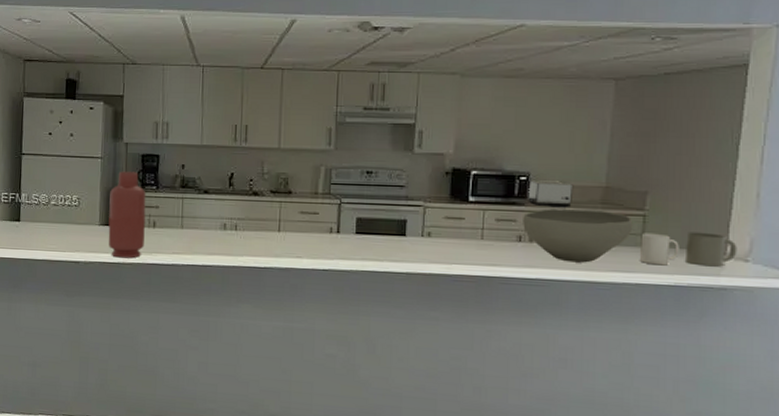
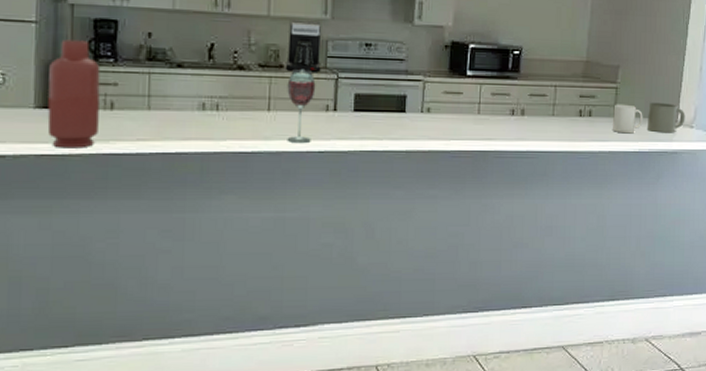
coffee maker: none [294,151,327,198] -> present [286,19,322,72]
wineglass: none [295,195,321,261] -> present [287,70,316,142]
bowl: present [523,209,633,263] -> none [516,82,608,134]
toaster: present [528,179,574,207] -> none [520,53,560,80]

